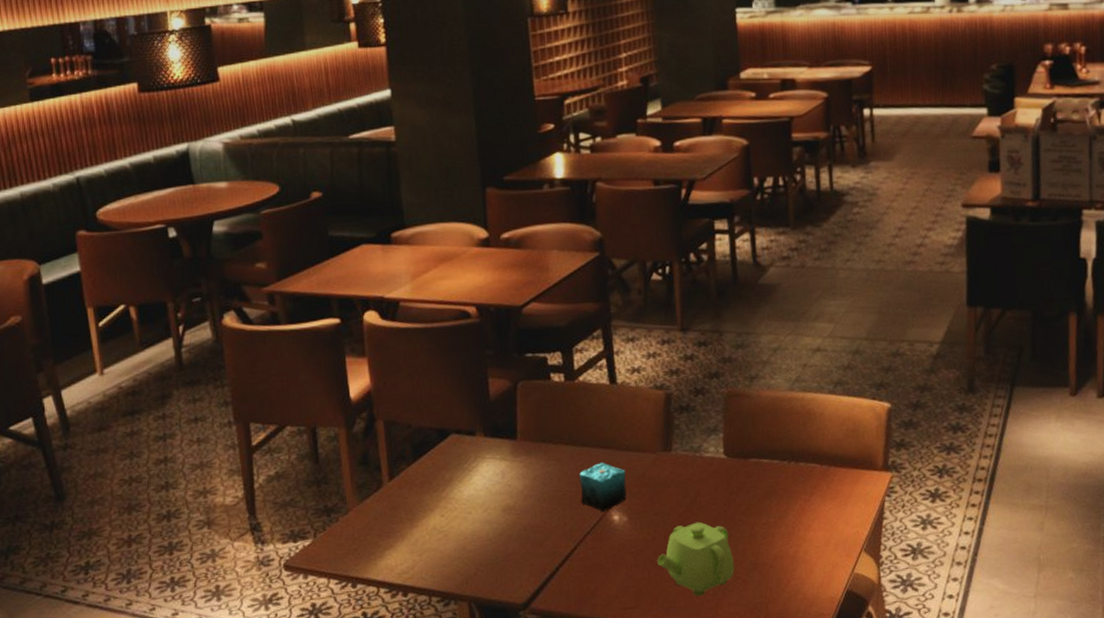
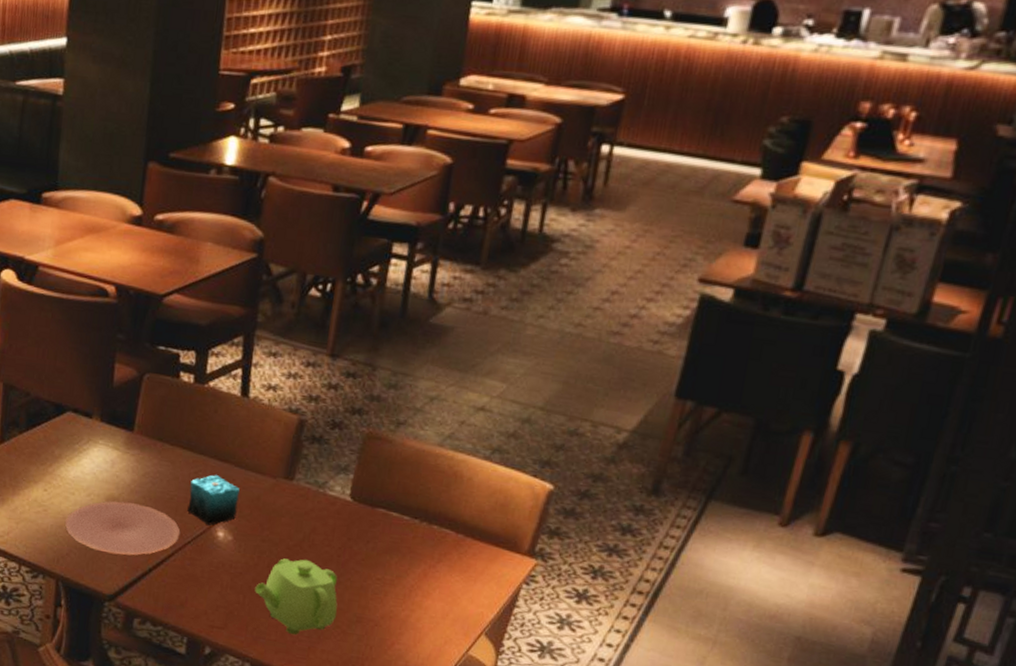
plate: none [466,507,579,563] -> present [64,501,181,555]

